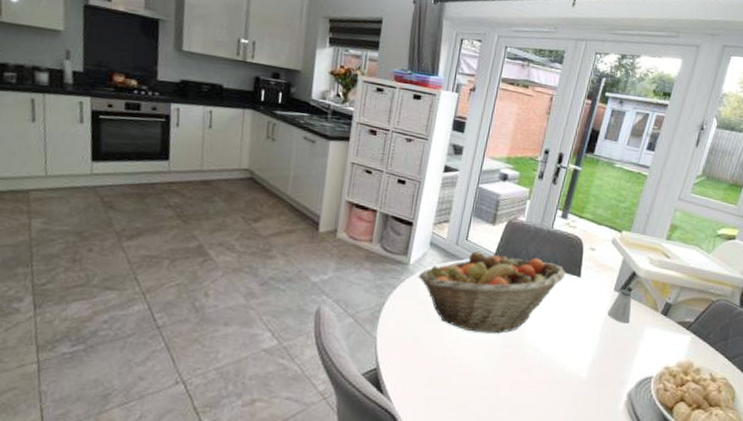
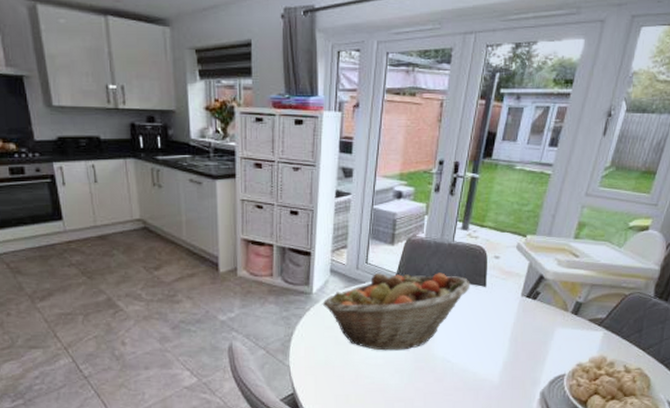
saltshaker: present [608,289,633,324] -> none [516,294,541,327]

